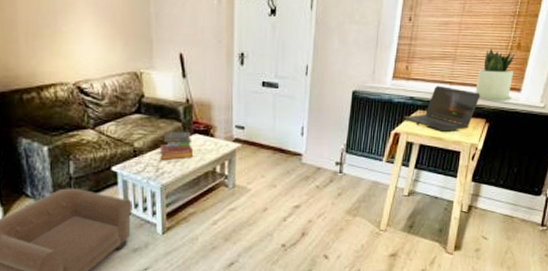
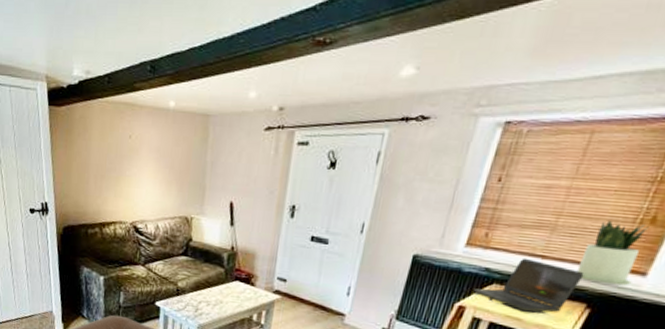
books: present [159,131,193,160] -> none [200,276,233,303]

